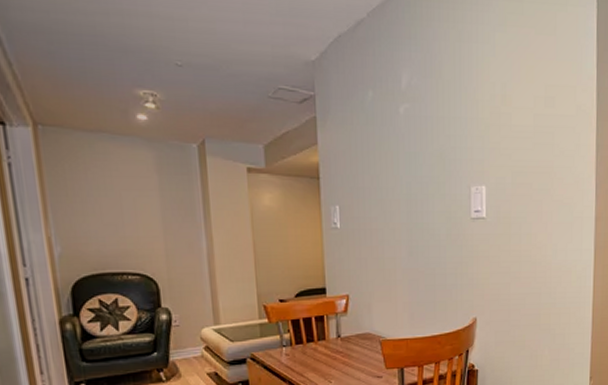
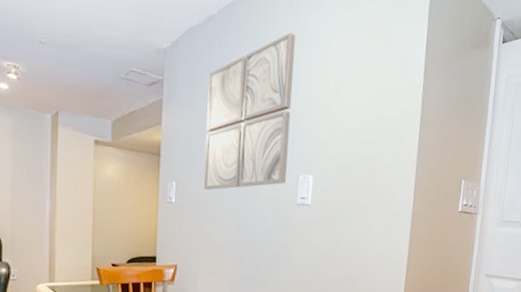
wall art: none [364,31,457,212] -> present [204,32,295,191]

